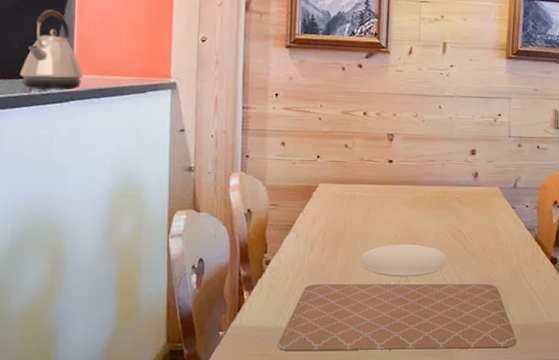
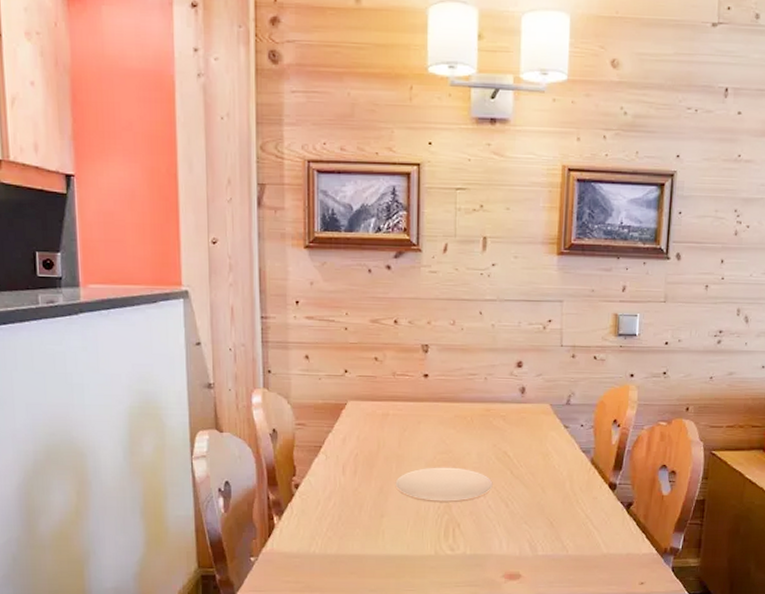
kettle: present [20,10,84,90] -> none [26,213,91,302]
placemat: present [278,283,517,351] -> none [312,509,570,580]

